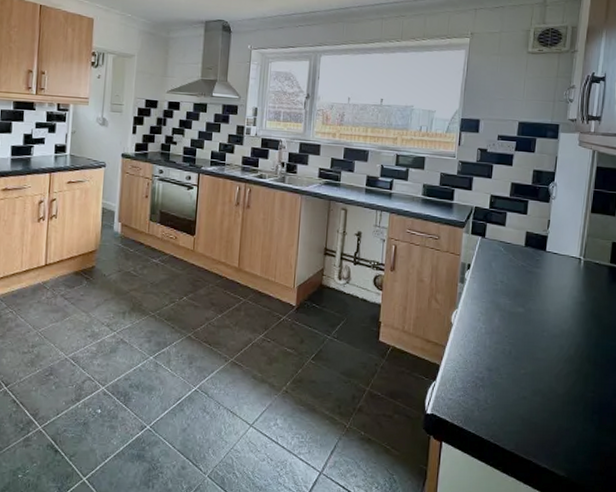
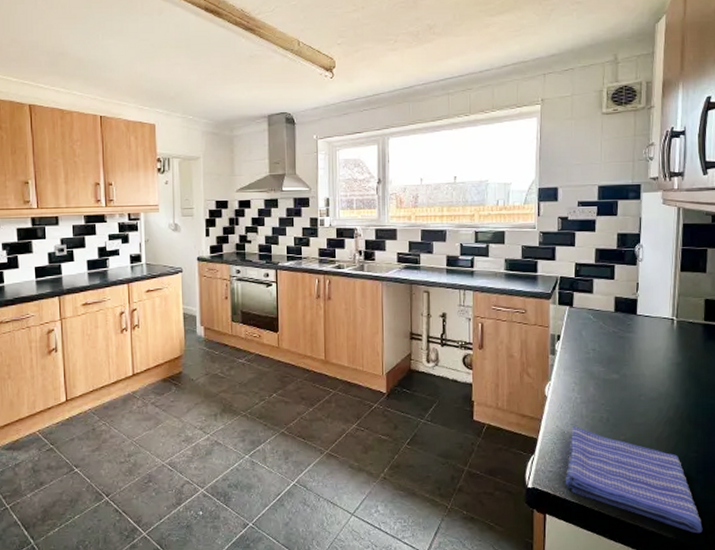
dish towel: none [463,355,594,474] -> present [565,425,703,534]

